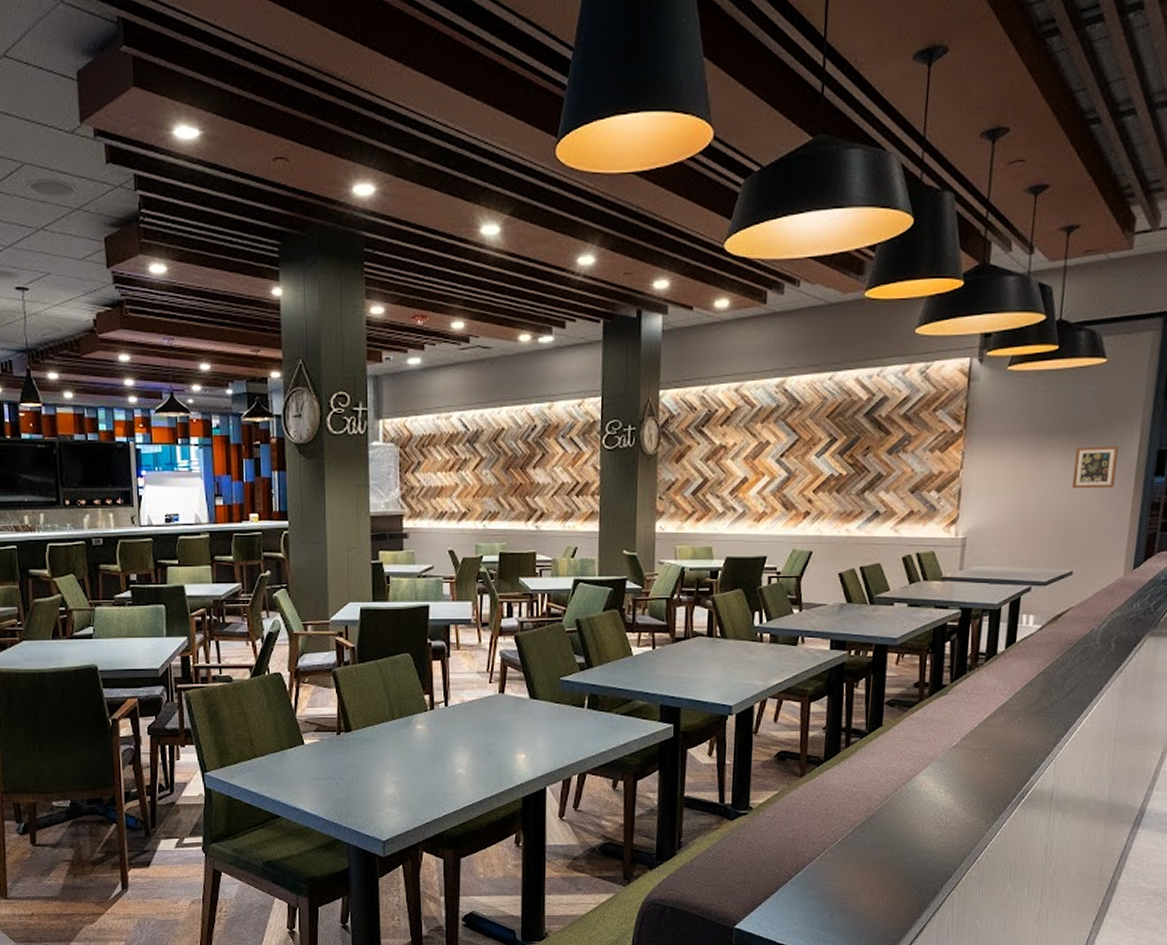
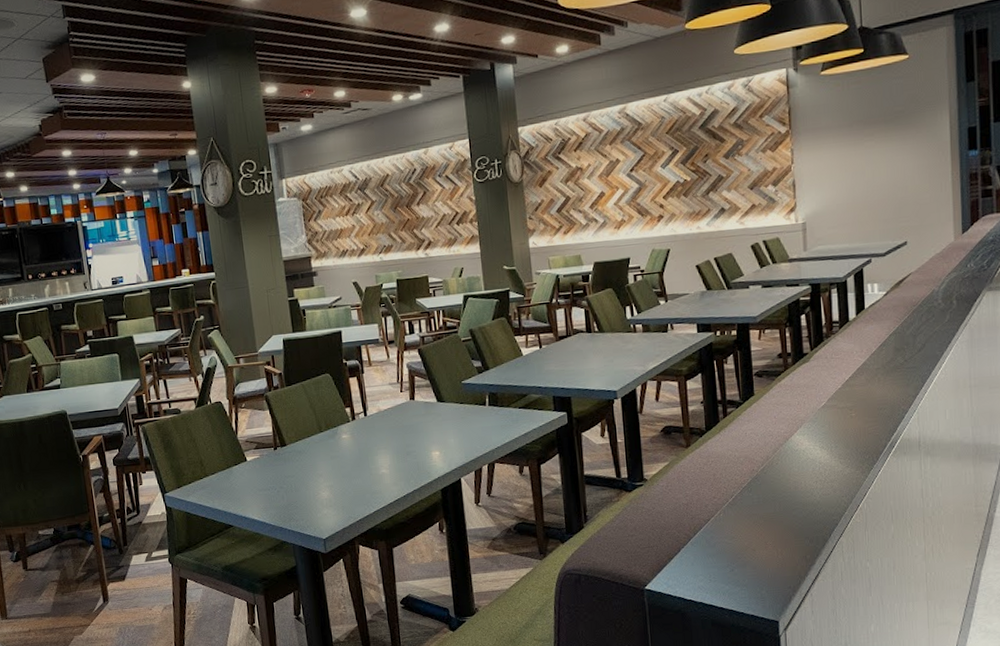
picture frame: present [1071,446,1119,489] -> none [892,128,933,169]

